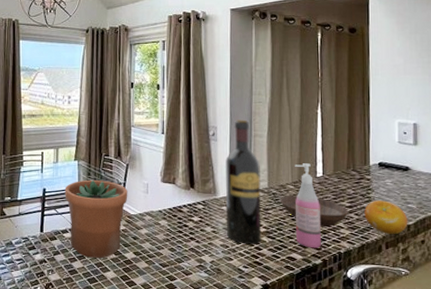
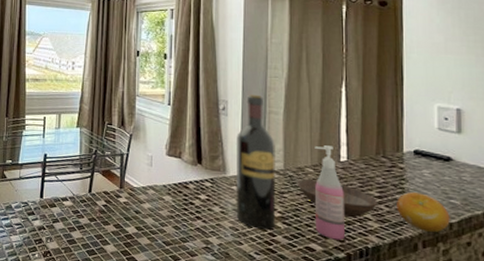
planter: present [64,179,128,258] -> none [66,148,131,230]

